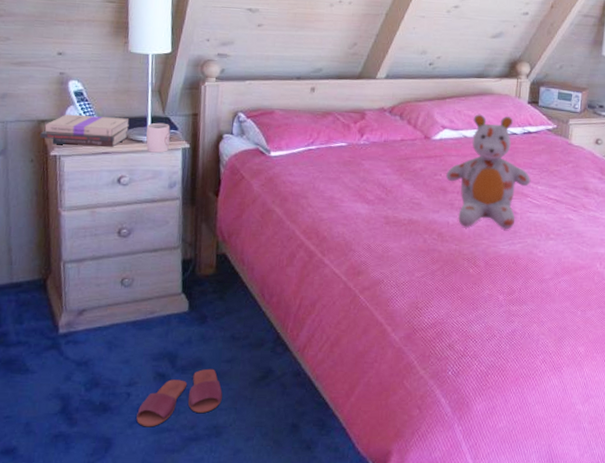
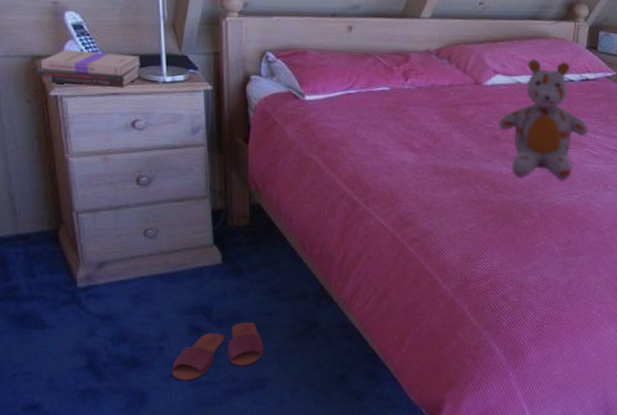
mug: present [146,122,171,153] -> none [161,61,190,95]

